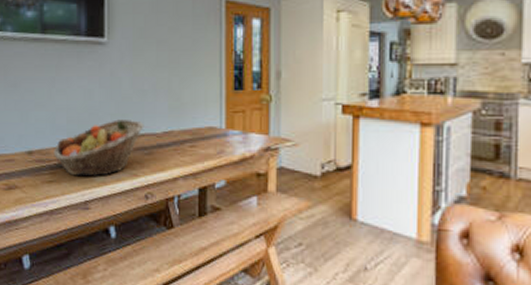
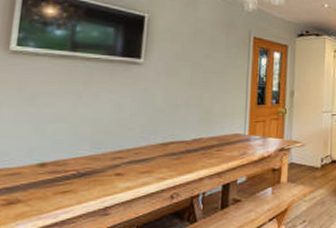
fruit basket: present [53,119,144,177] -> none [72,130,175,184]

